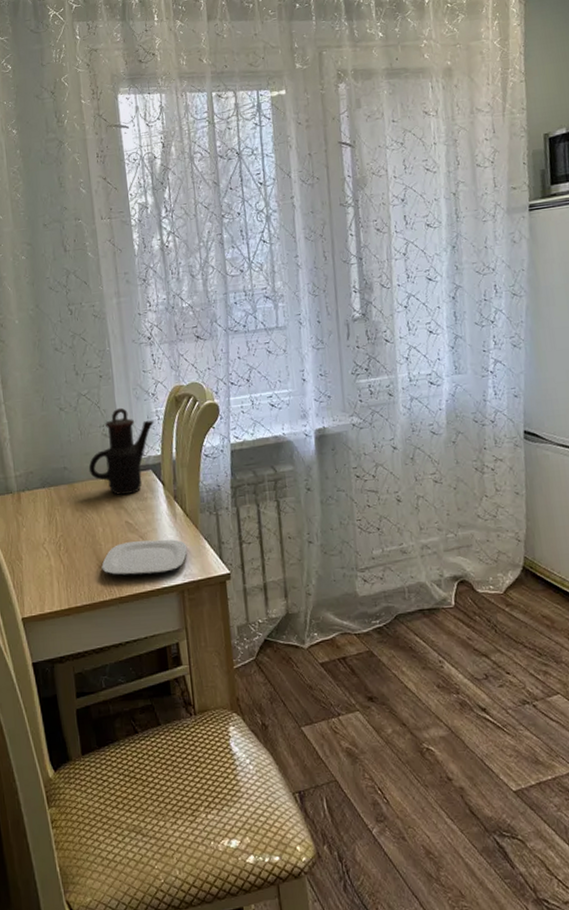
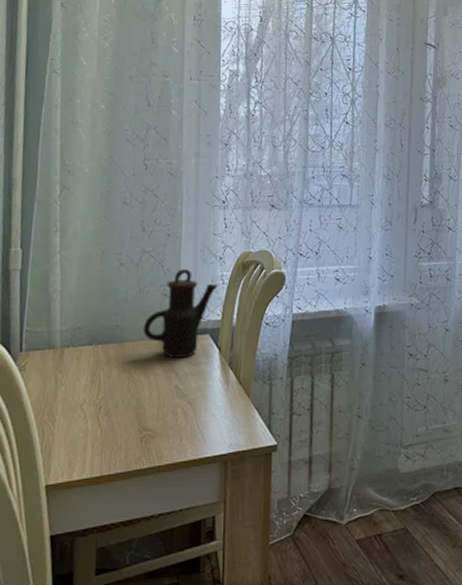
plate: present [101,539,188,576] -> none [142,406,236,444]

